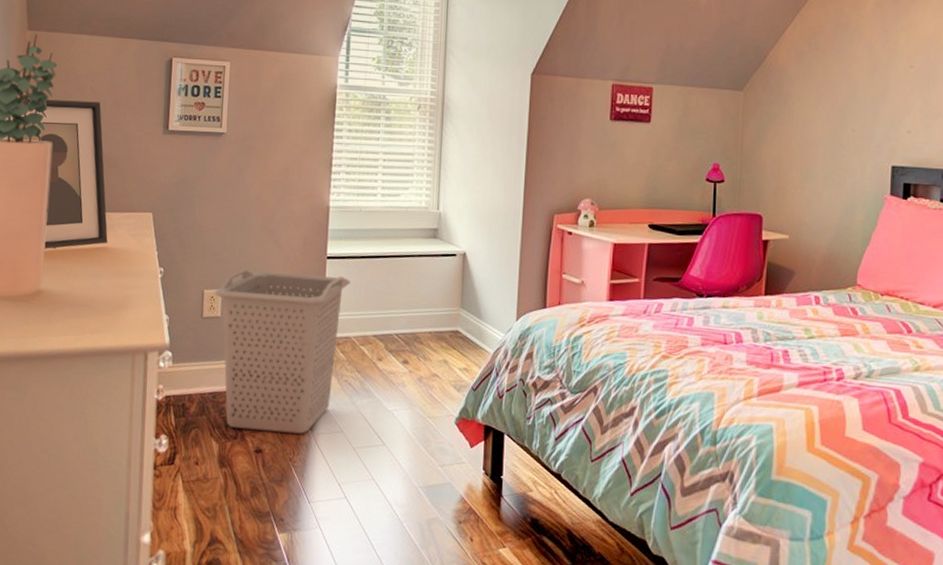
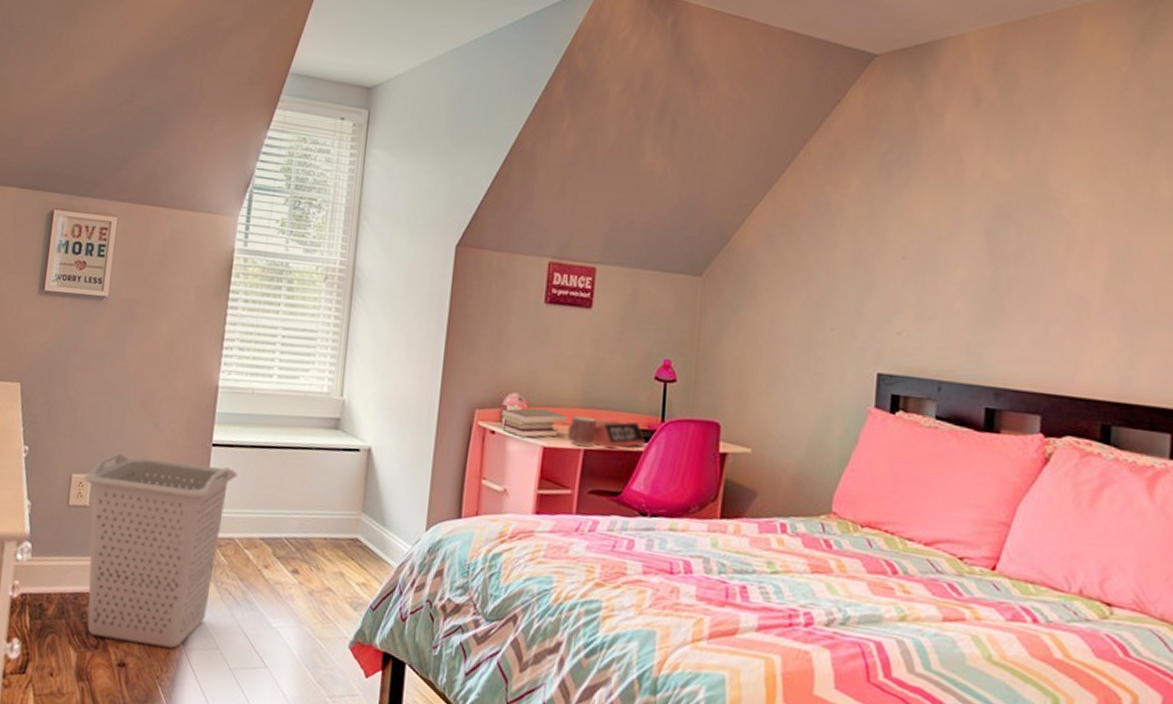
books: none [577,210,633,237] -> present [502,408,567,439]
mug: none [633,215,658,242] -> present [567,415,597,447]
alarm clock: none [656,217,700,241] -> present [593,419,645,448]

